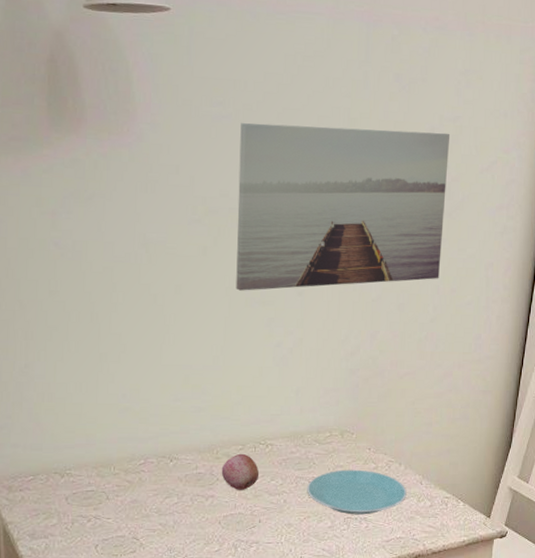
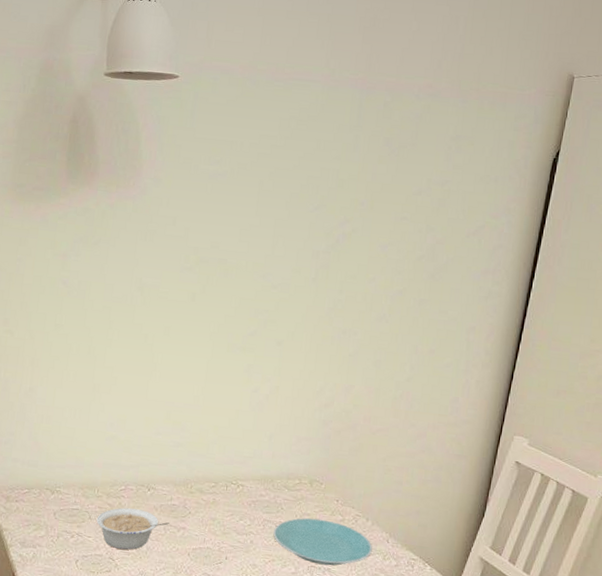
legume: none [115,483,196,527] -> present [96,507,169,550]
fruit: present [221,453,260,490] -> none [193,490,229,526]
wall art: present [236,123,451,291] -> none [219,181,438,339]

